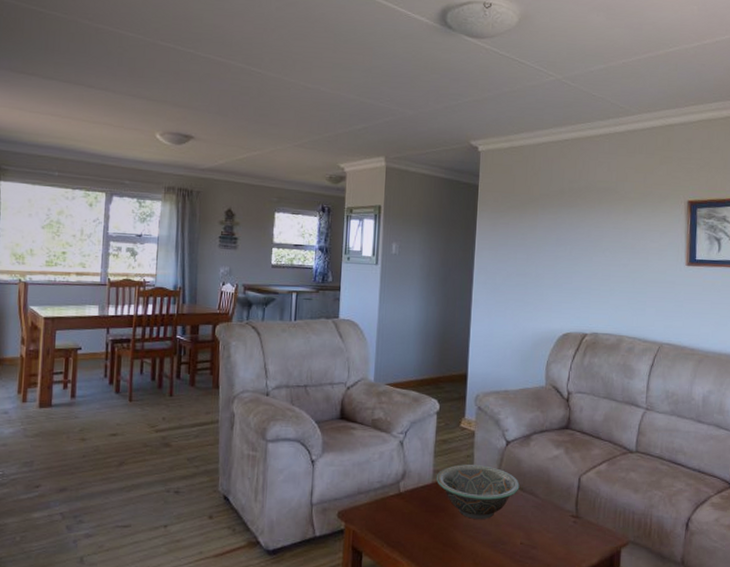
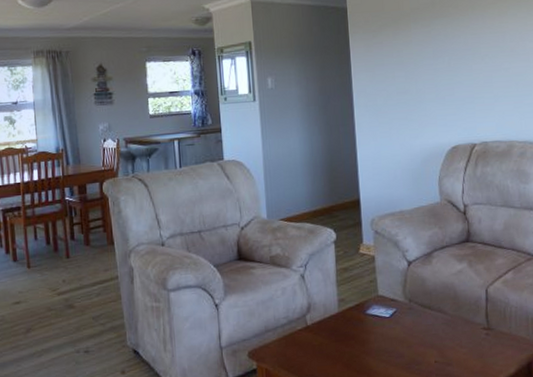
decorative bowl: present [436,464,520,520] -> none [341,288,427,344]

